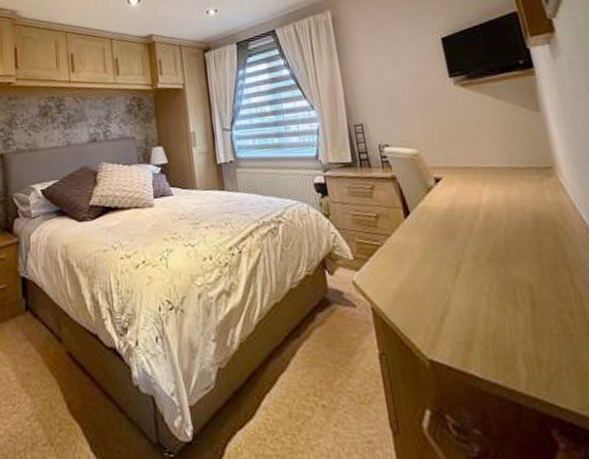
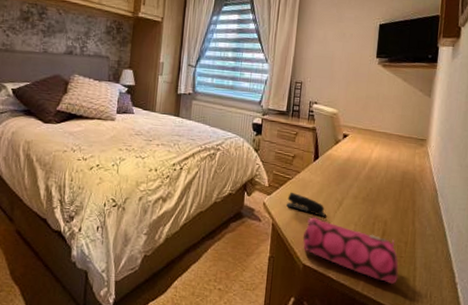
stapler: none [382,262,442,291] -> present [287,192,326,217]
pencil case: none [417,291,578,378] -> present [302,216,399,285]

